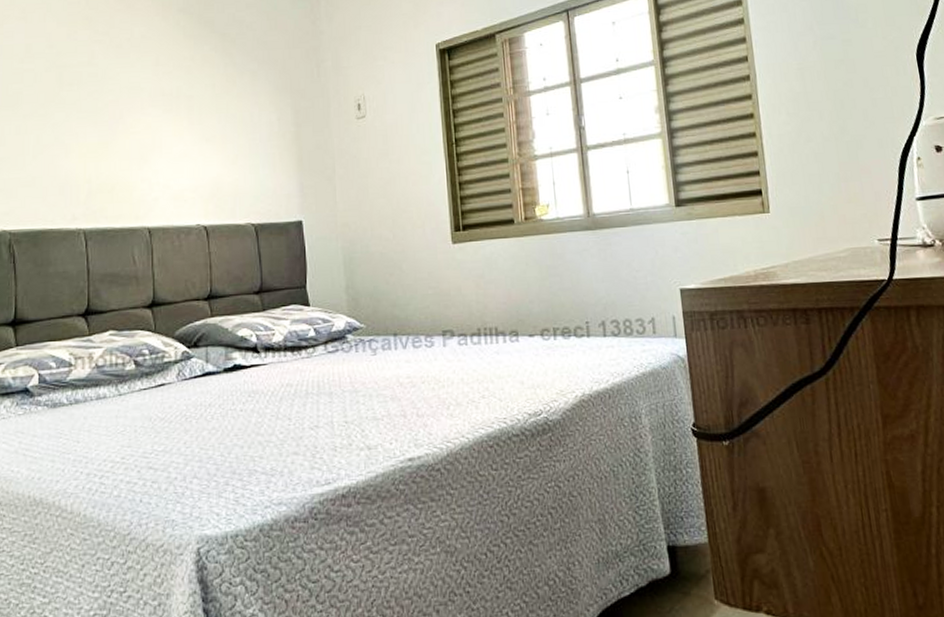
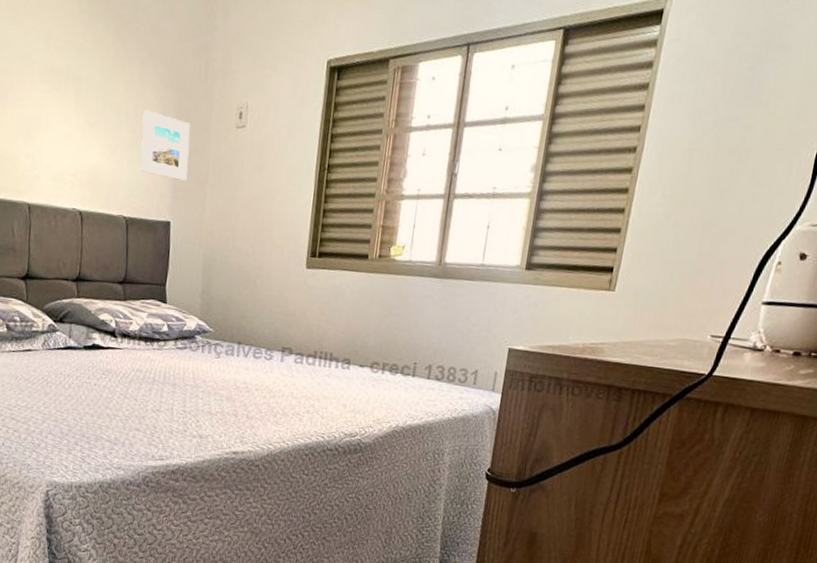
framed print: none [260,116,314,178] -> present [140,110,191,181]

